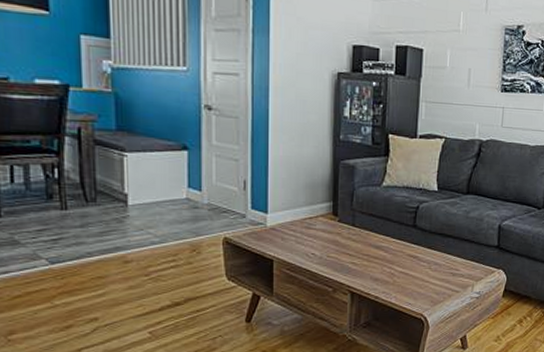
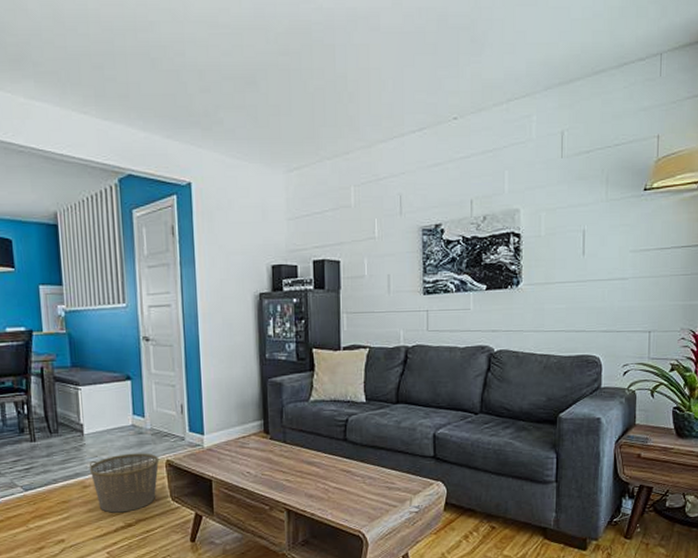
basket: none [132,228,216,291] -> present [89,453,160,513]

